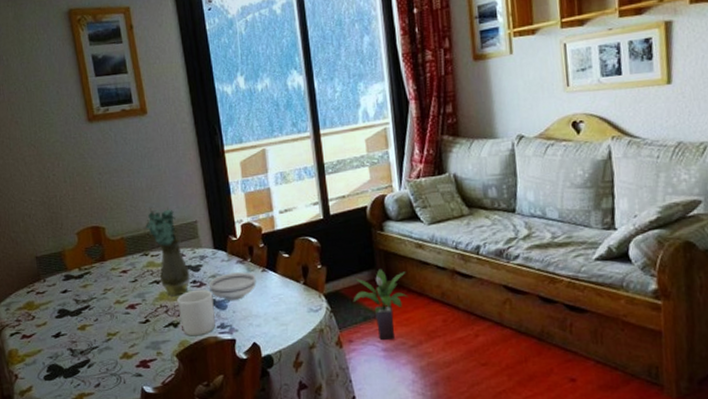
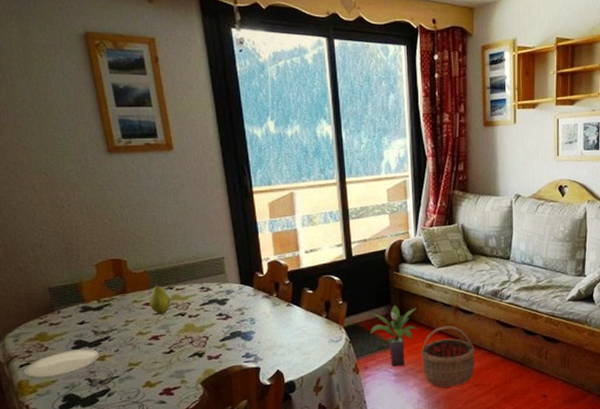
plate: none [14,318,80,347] -> present [24,349,100,378]
fruit: none [126,250,147,283] -> present [149,284,171,315]
vase: present [145,207,190,295] -> none [170,242,216,327]
mug: present [177,289,215,336] -> none [202,321,241,365]
bowl: present [209,272,257,300] -> none [235,306,281,332]
wicker basket: none [412,292,480,366] -> present [420,325,475,387]

